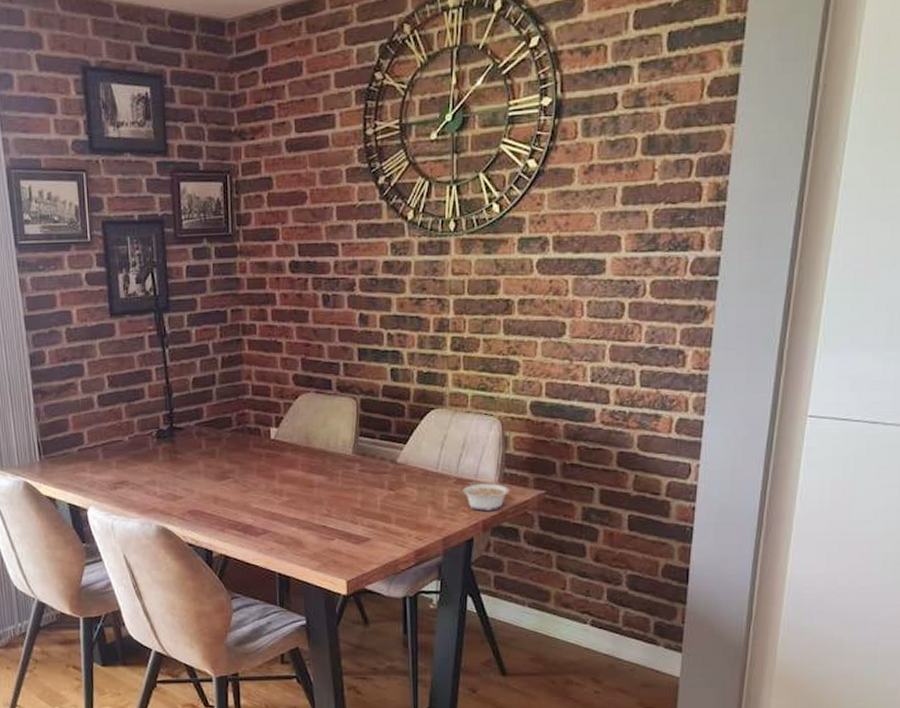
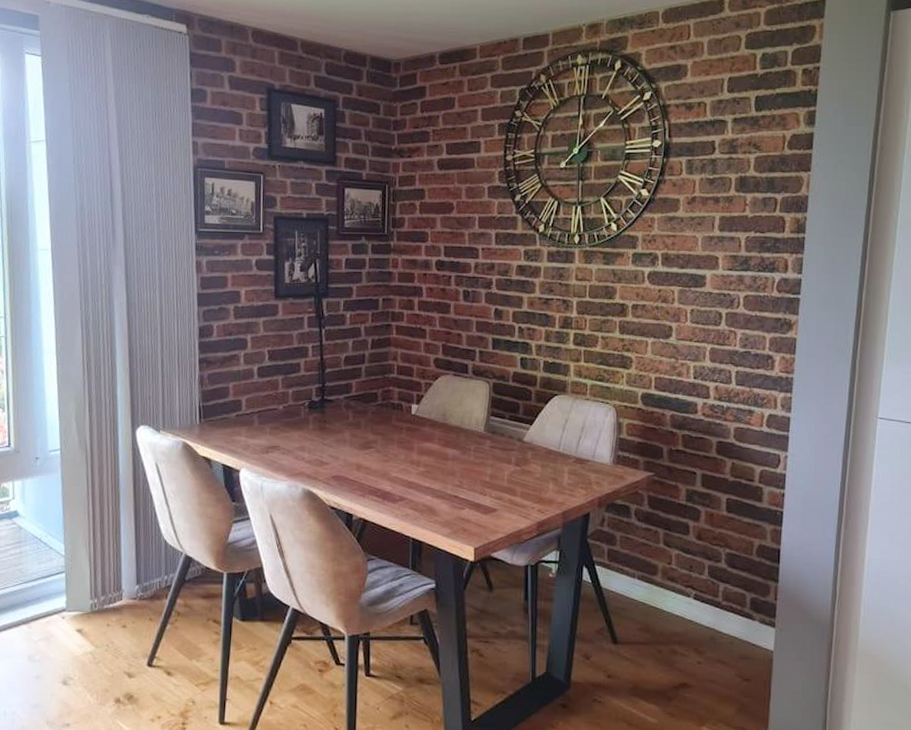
legume: present [455,483,509,511] -> none [574,463,622,489]

